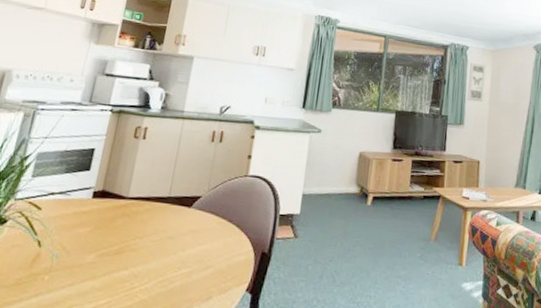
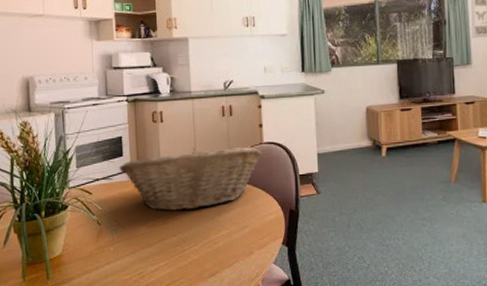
fruit basket: none [81,170,244,241] -> present [119,146,261,211]

